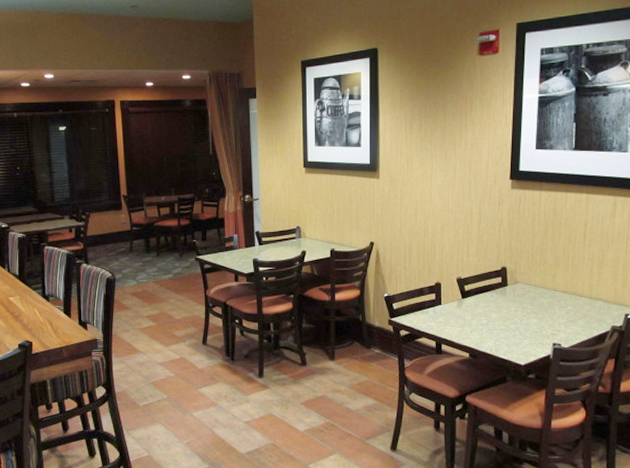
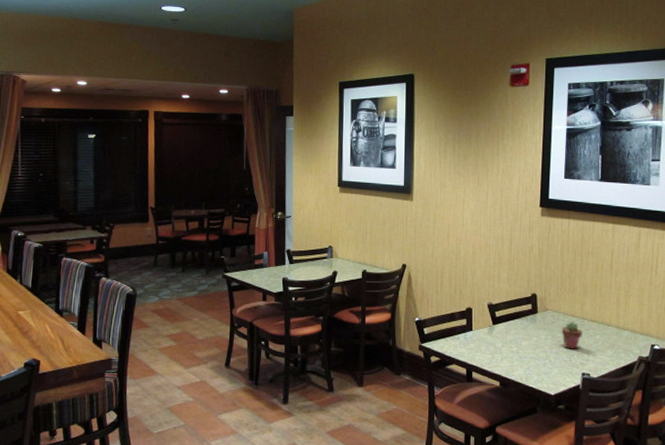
potted succulent: none [532,294,553,321] -> present [561,322,582,349]

